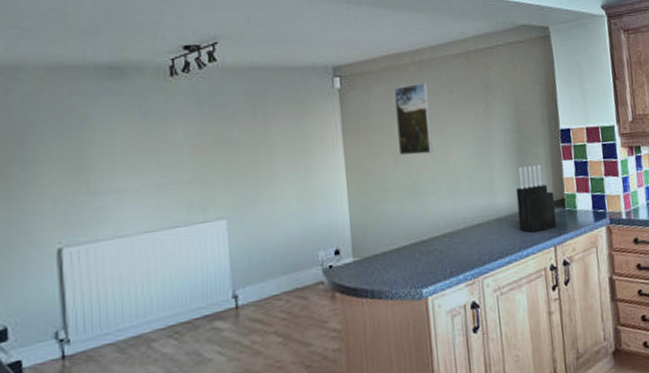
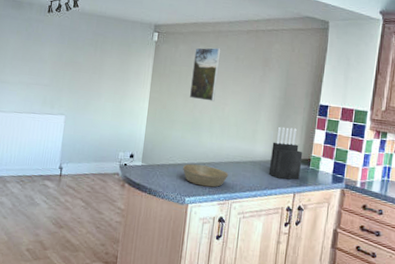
bowl: none [409,239,472,269] -> present [182,163,229,188]

